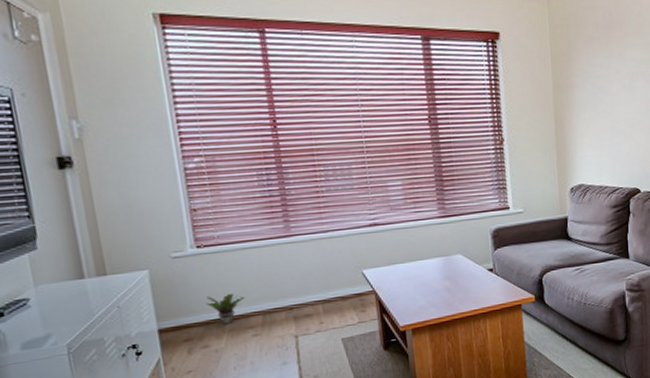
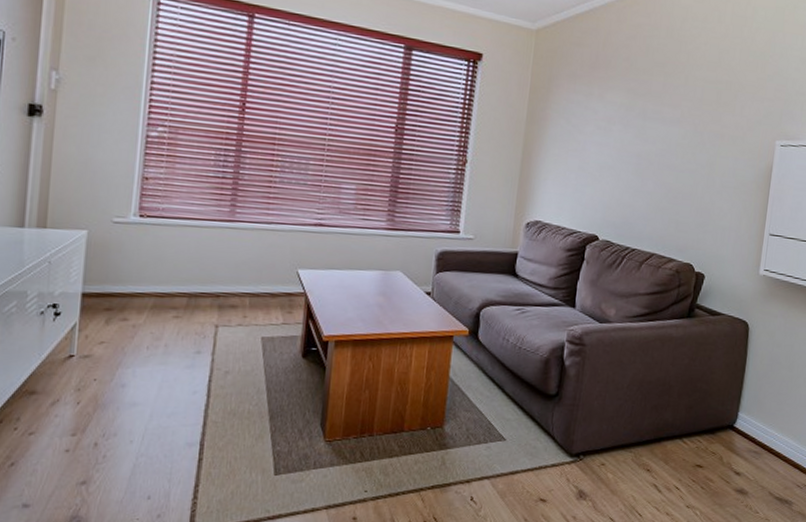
potted plant: present [205,293,246,325] -> none [134,268,176,301]

